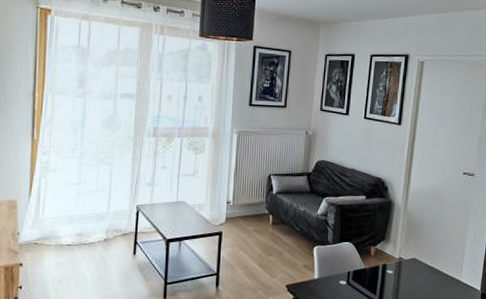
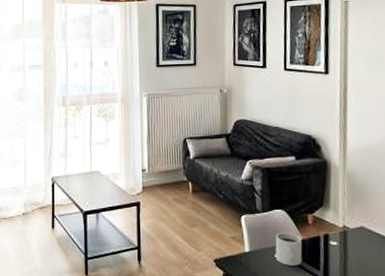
mug: none [340,261,364,291] -> present [275,232,303,266]

